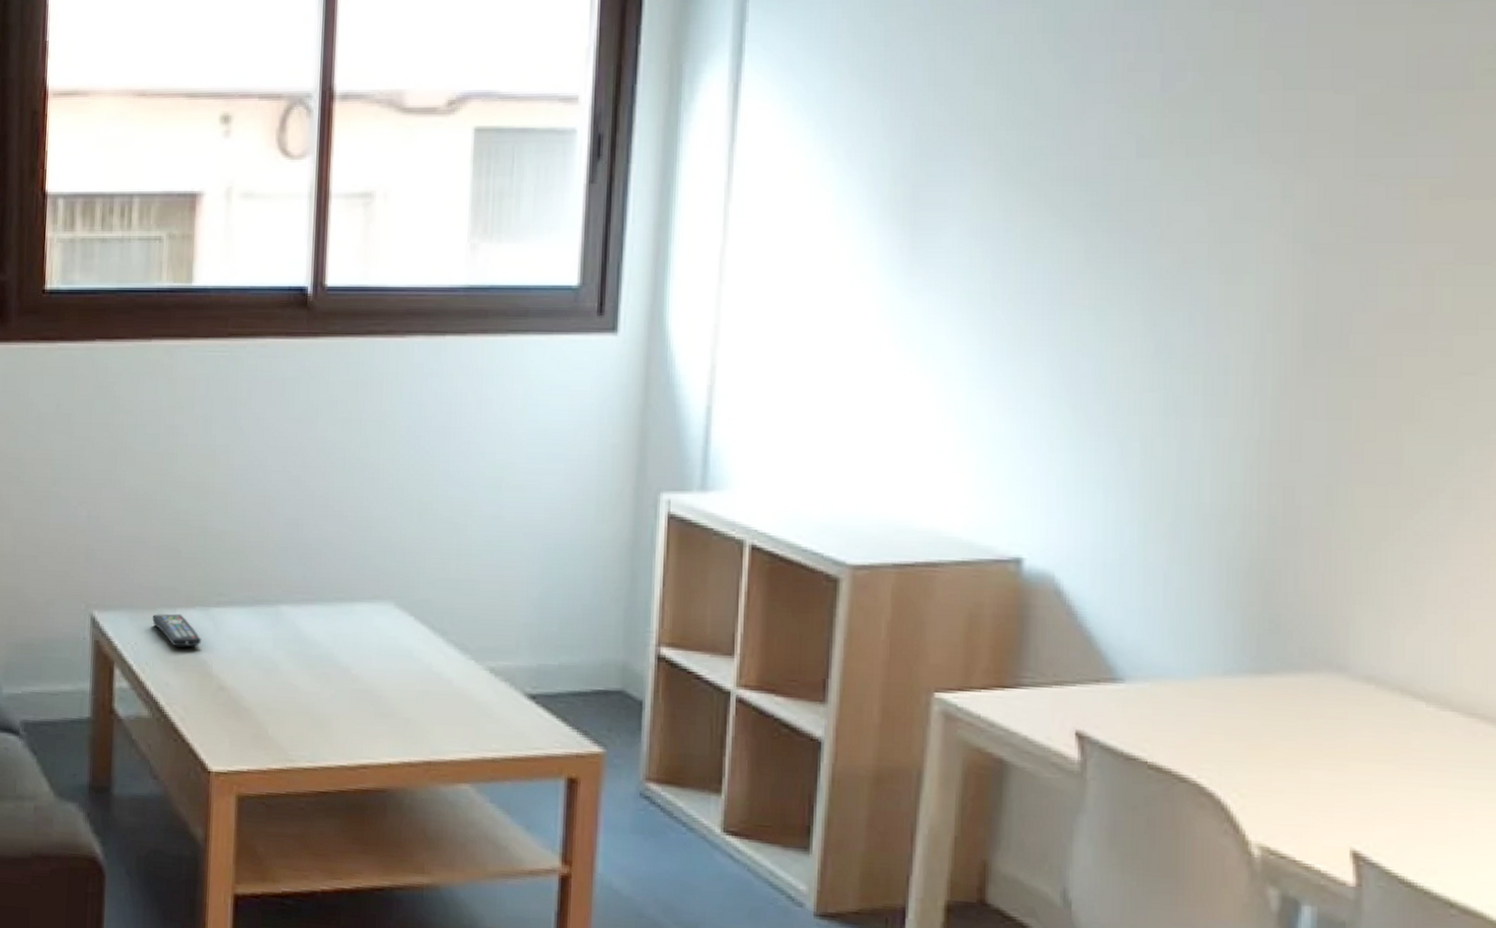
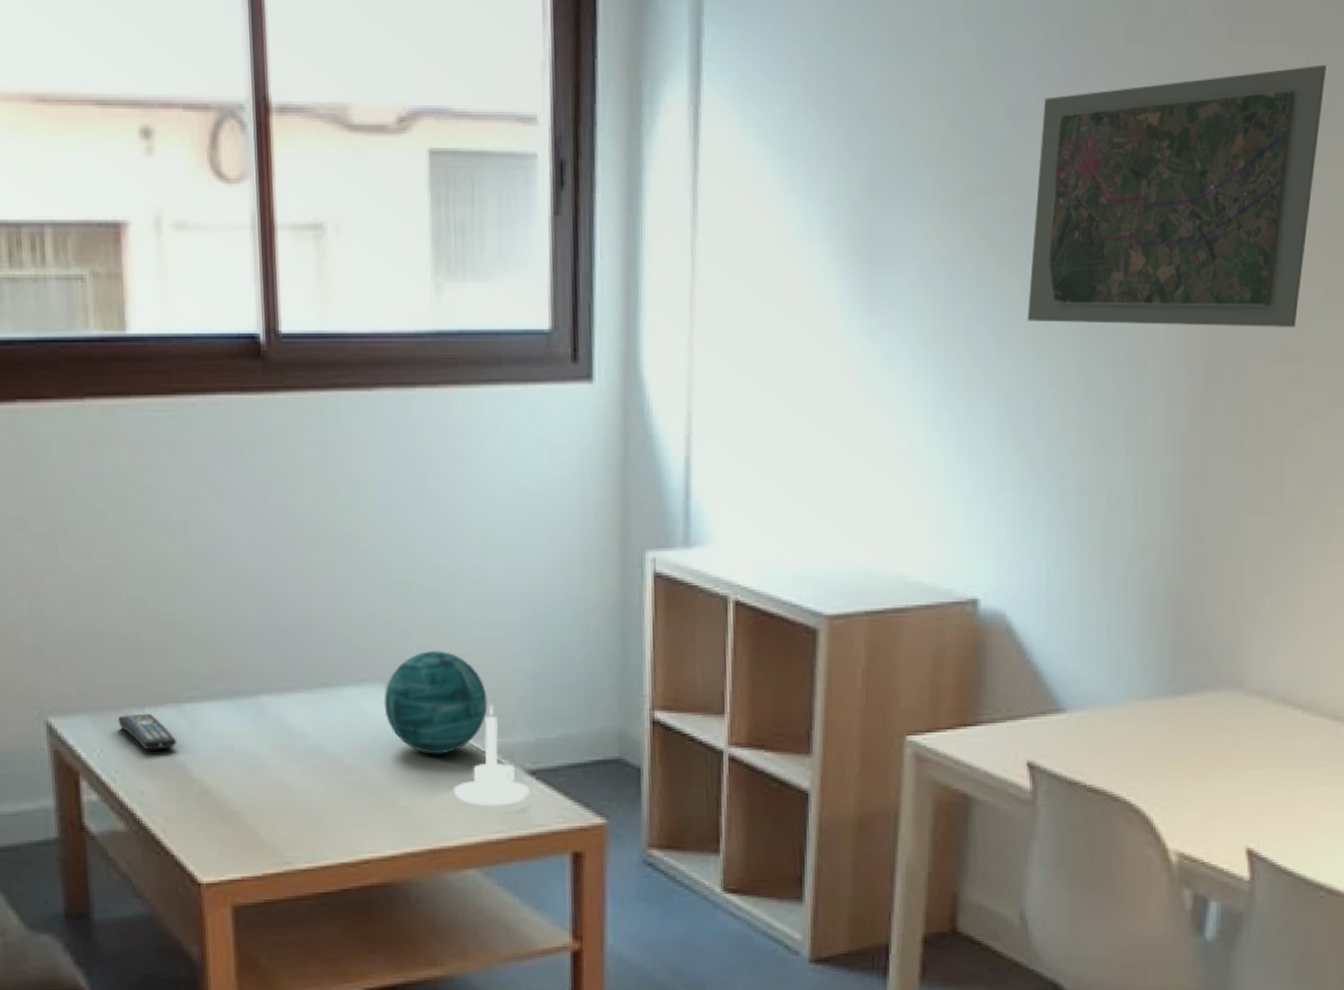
decorative orb: none [393,575,493,673] -> present [384,651,488,755]
candle holder: none [453,628,528,726] -> present [453,703,530,807]
road map: none [1087,22,1458,290] -> present [1027,64,1327,327]

